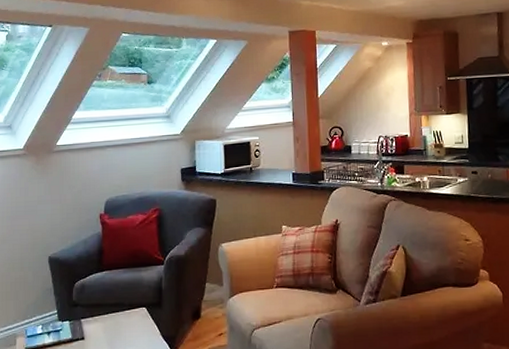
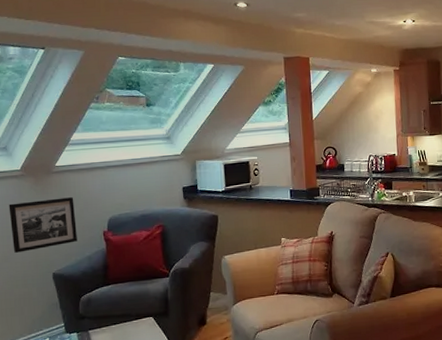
picture frame: none [10,178,74,234] -> present [8,197,77,253]

